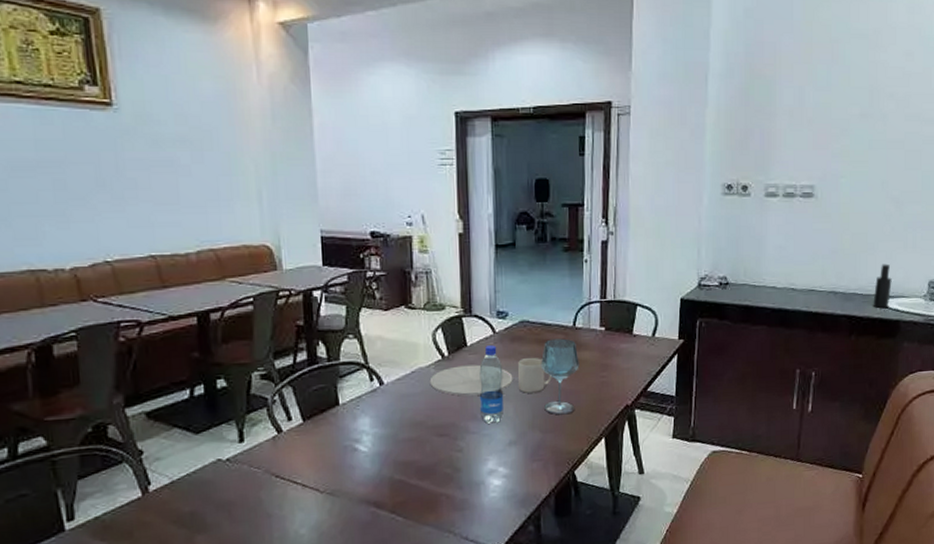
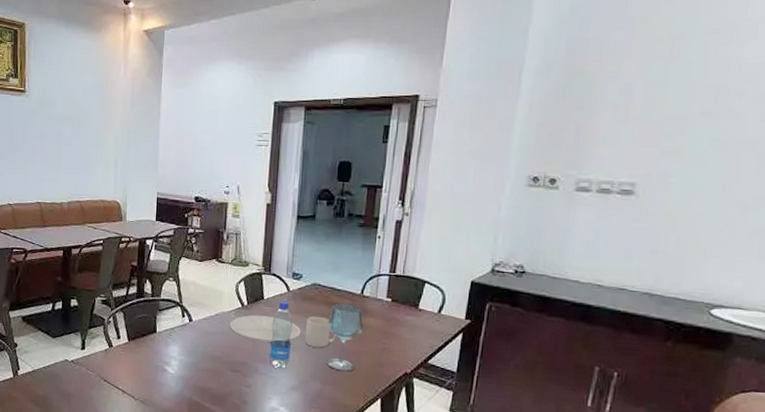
soap dispenser: present [873,263,892,309] -> none [698,270,727,319]

